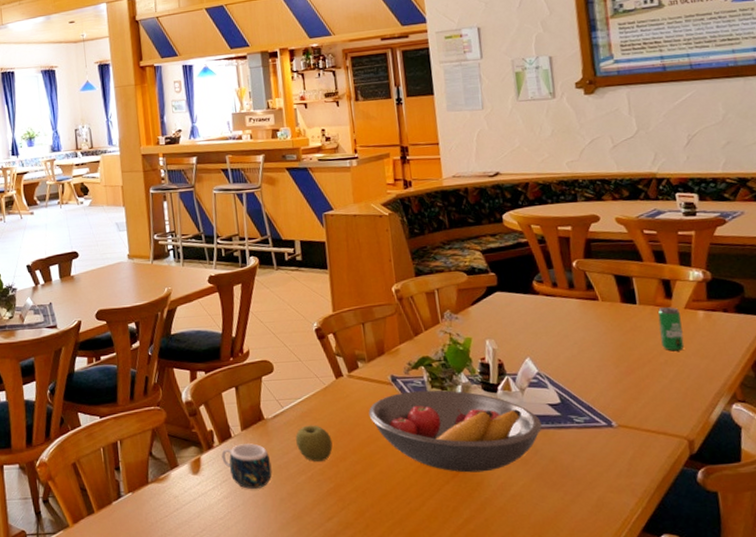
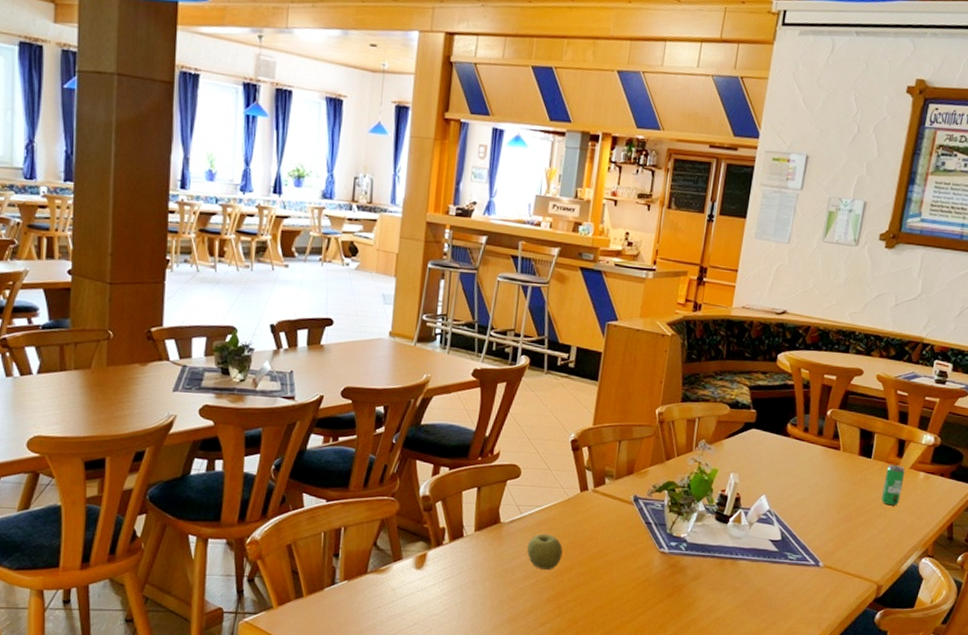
mug: present [221,443,272,489] -> none [449,544,498,589]
fruit bowl: present [368,390,542,473] -> none [604,513,760,595]

